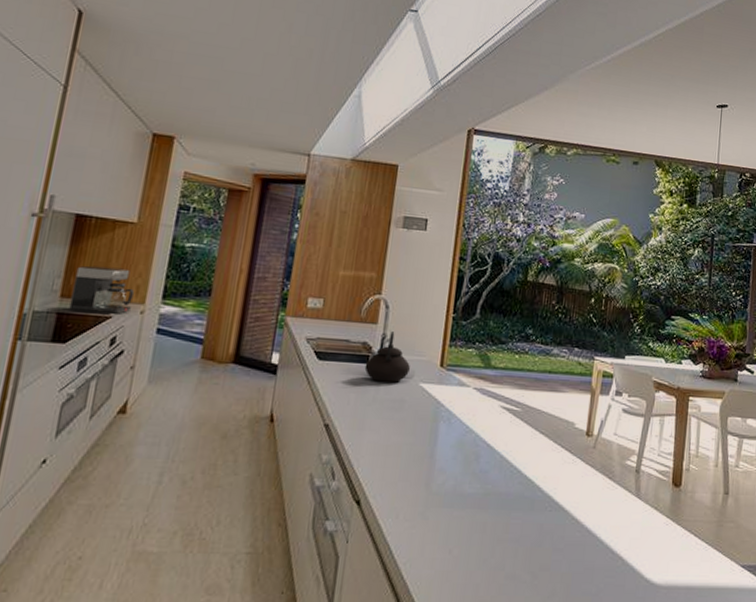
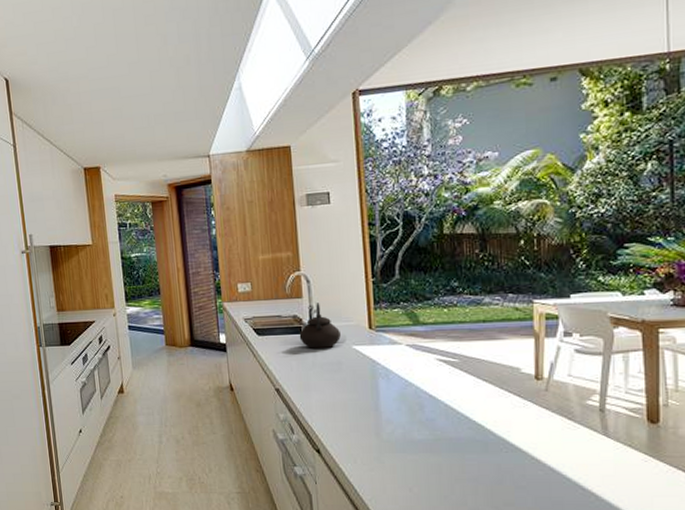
coffee maker: present [69,265,134,314] -> none [62,282,106,320]

